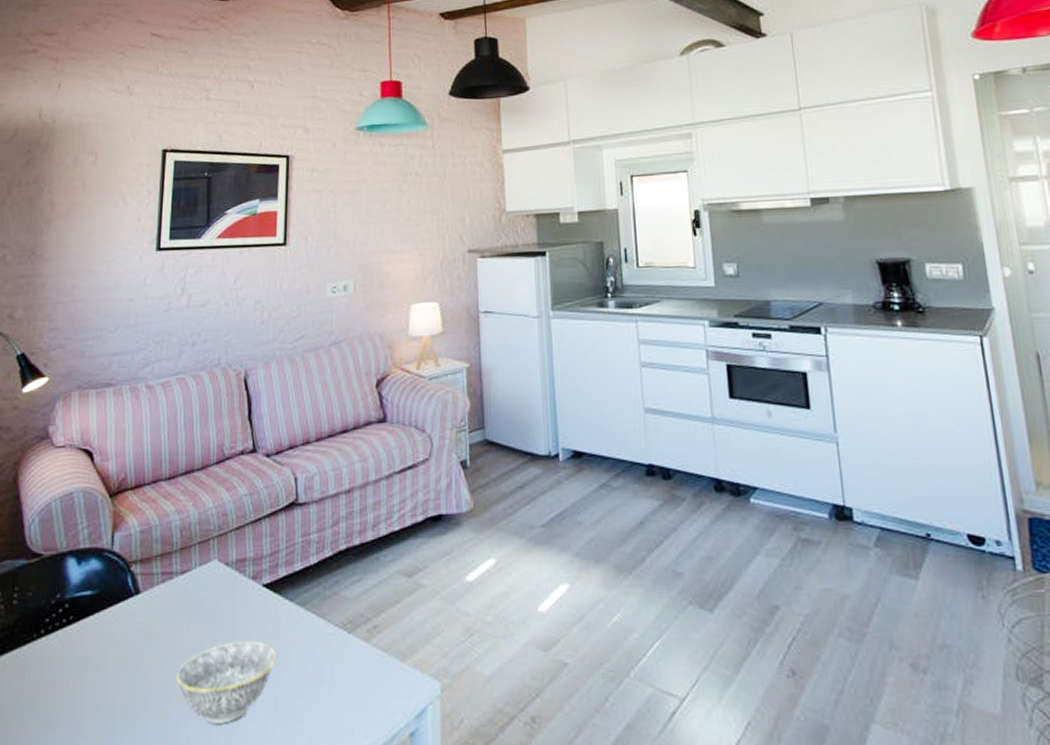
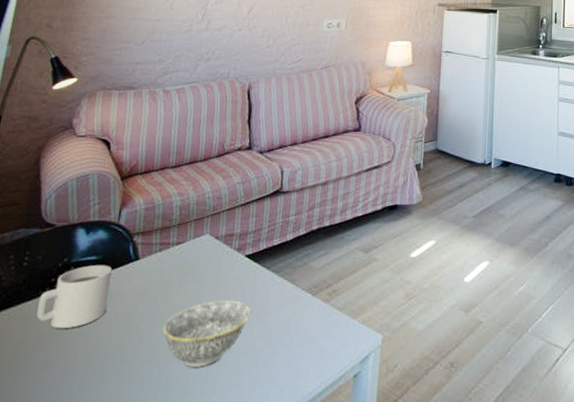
mug: none [34,600,111,679] -> present [36,264,112,329]

